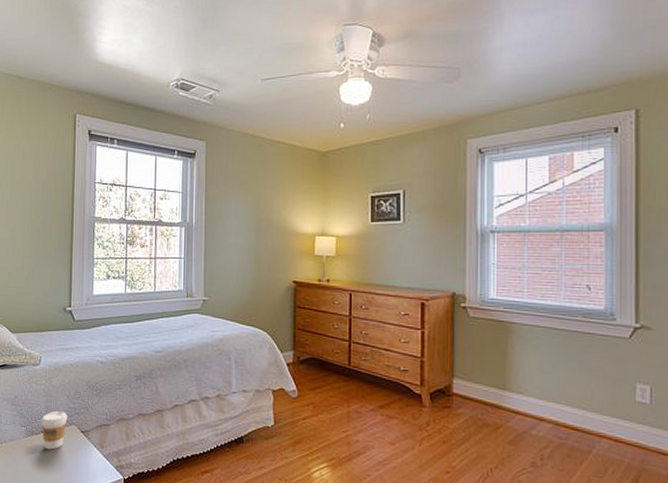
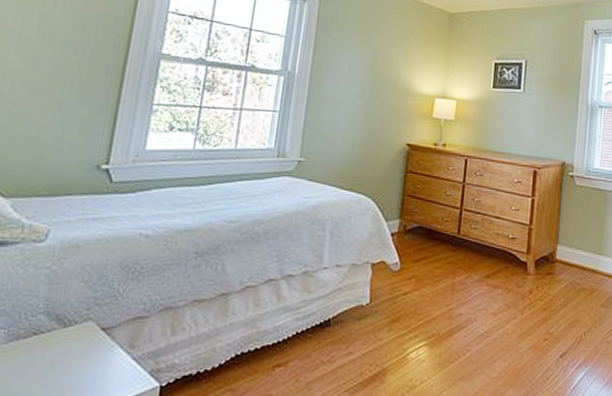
coffee cup: present [41,410,68,450] -> none [34,302,82,358]

